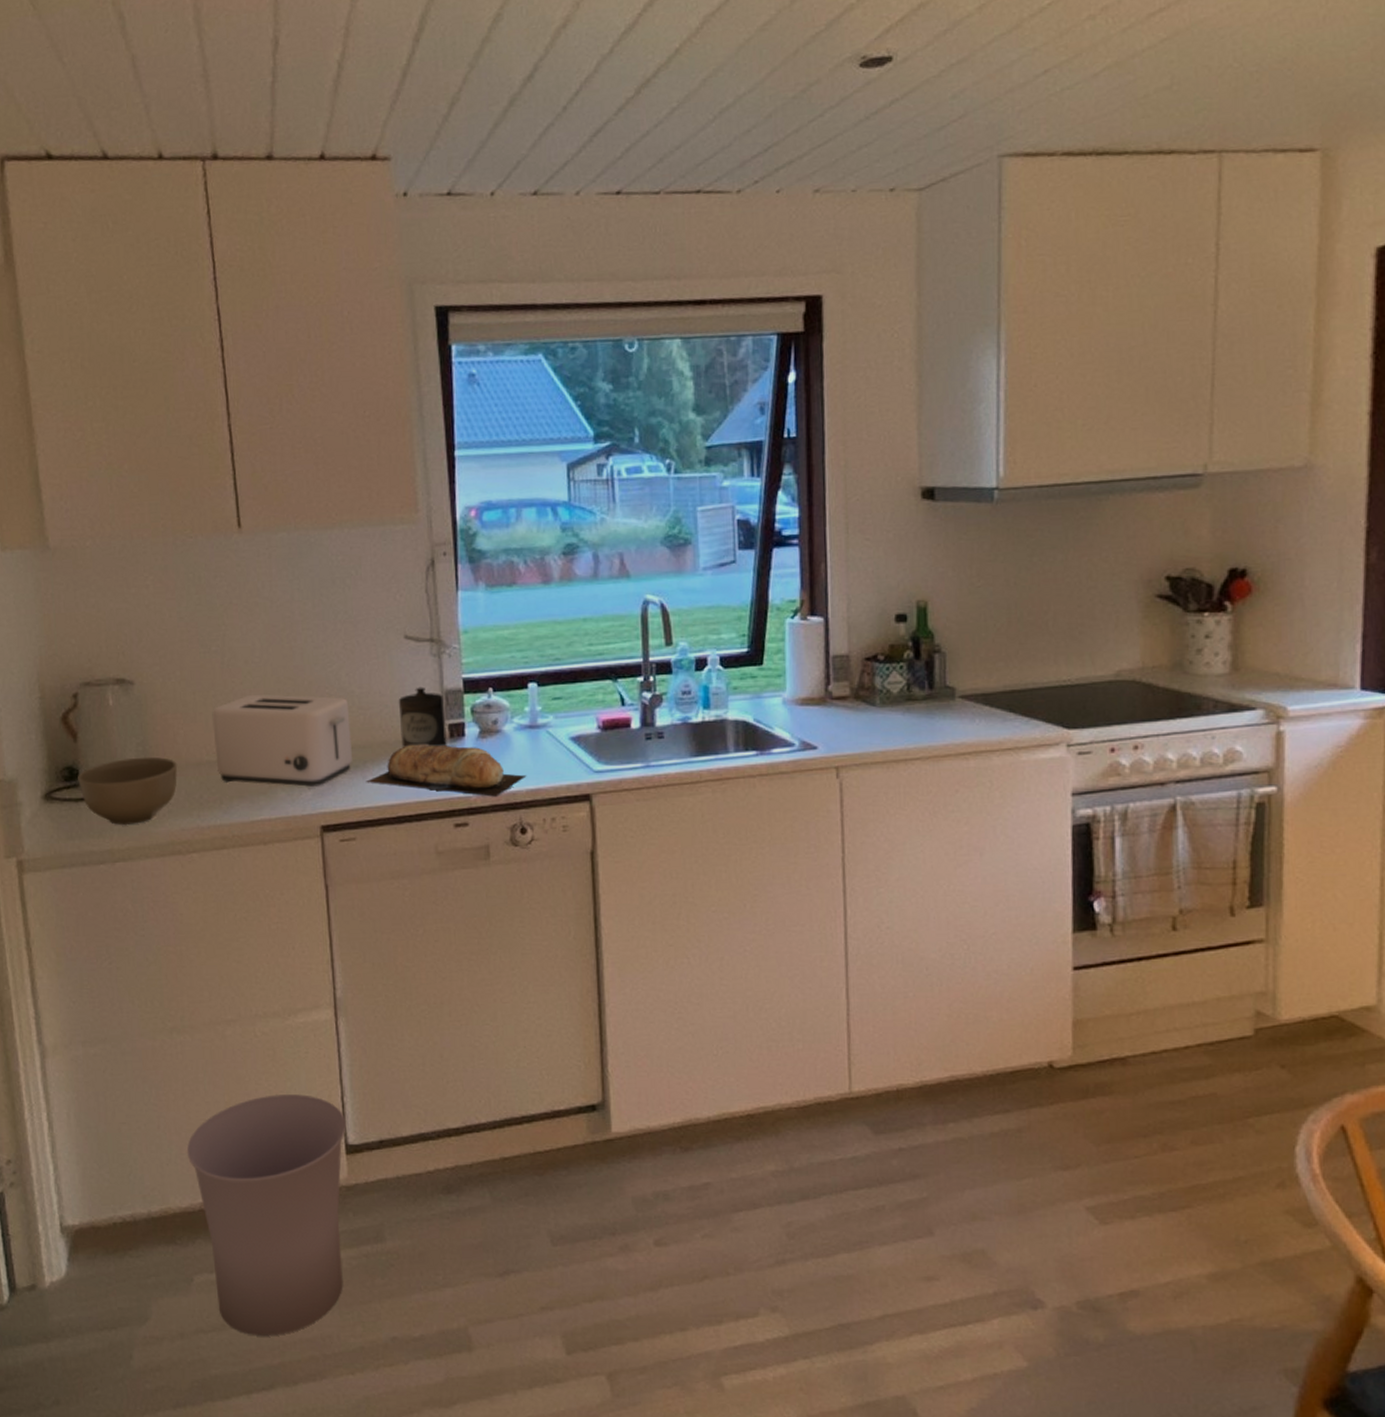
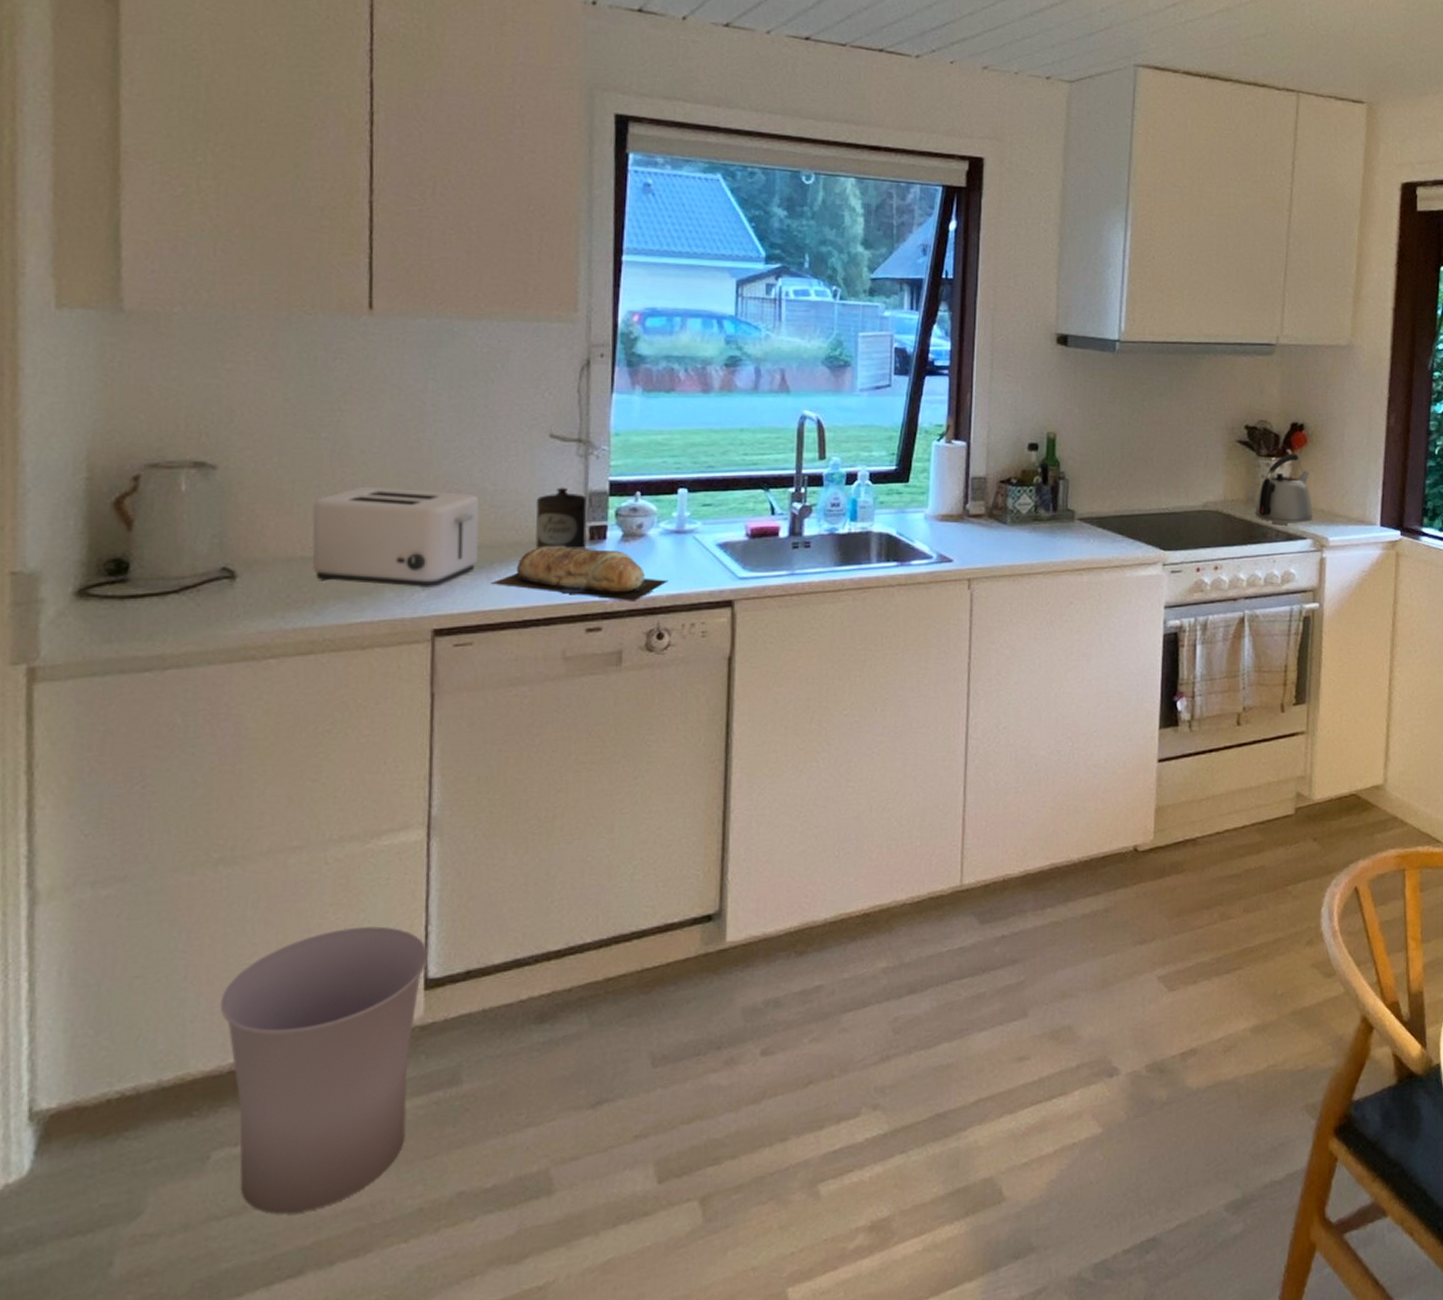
bowl: present [78,756,178,826] -> none [127,550,263,628]
kettle: none [1184,606,1265,694] -> present [1255,453,1313,525]

